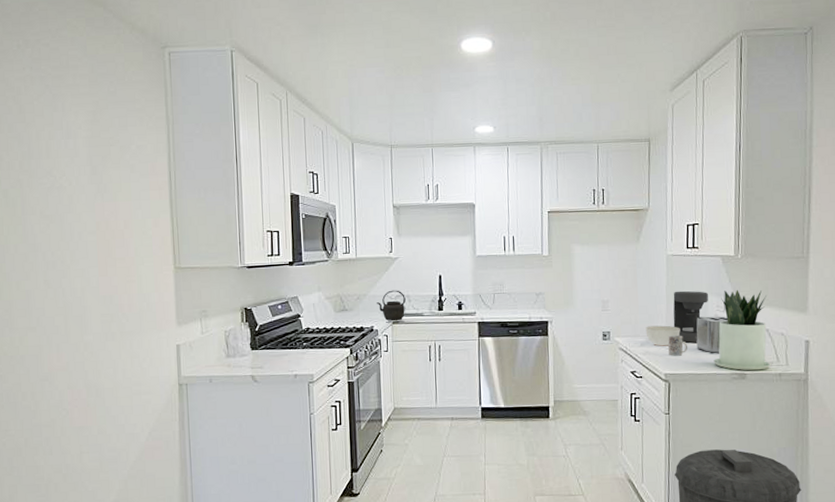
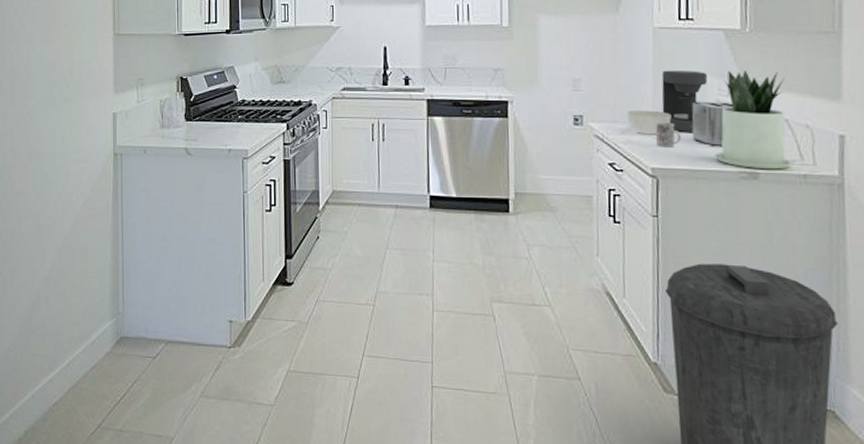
kettle: present [377,290,406,322] -> none [316,61,347,96]

